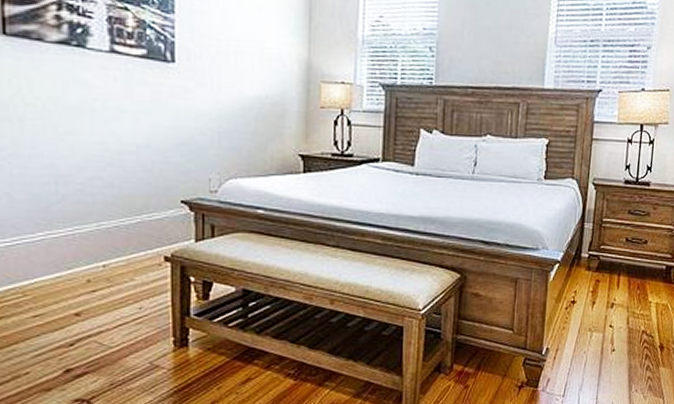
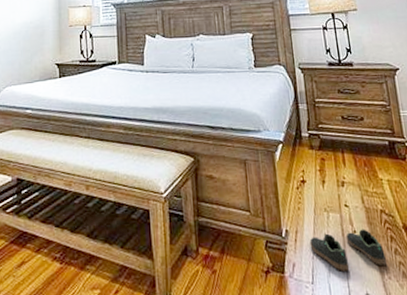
shoe: none [568,347,638,386] -> present [309,229,388,271]

